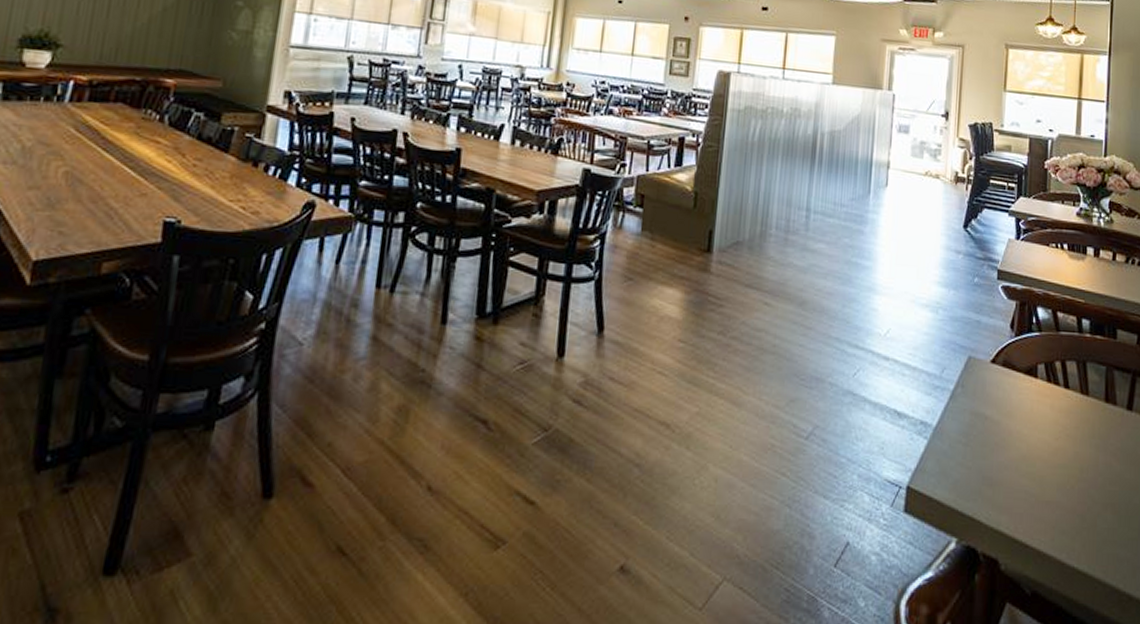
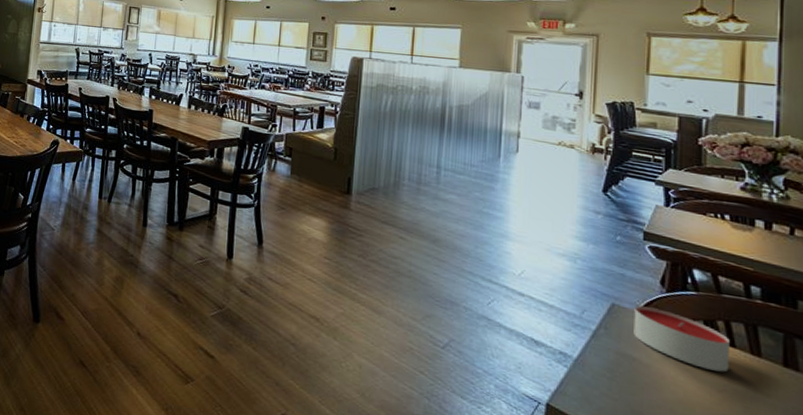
candle: none [986,355,1065,418] -> present [633,305,730,372]

